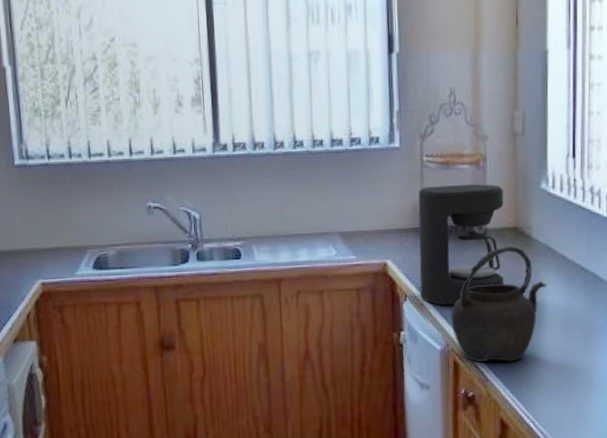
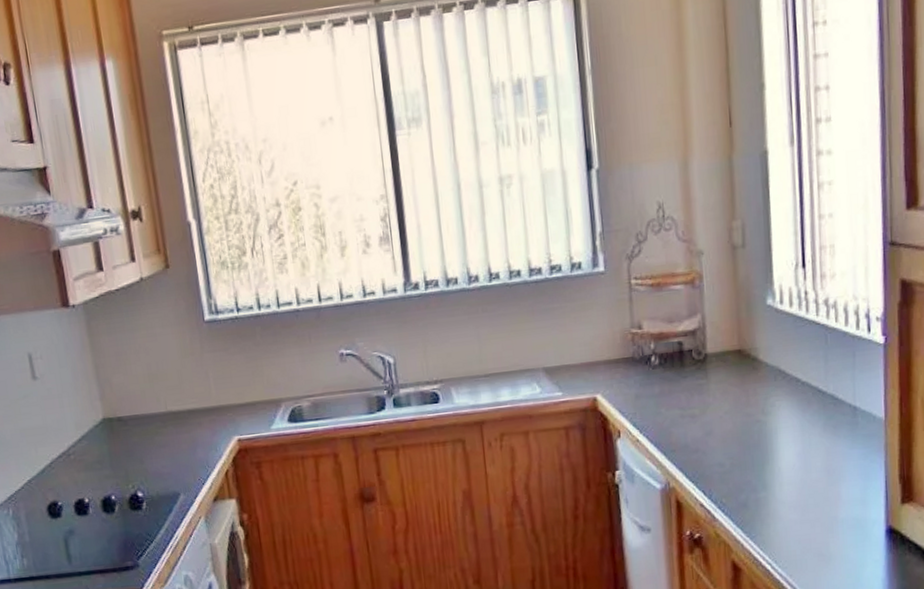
coffee maker: present [418,184,504,306] -> none [627,304,730,441]
kettle: present [451,246,547,363] -> none [670,370,779,501]

